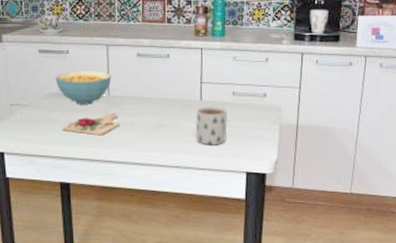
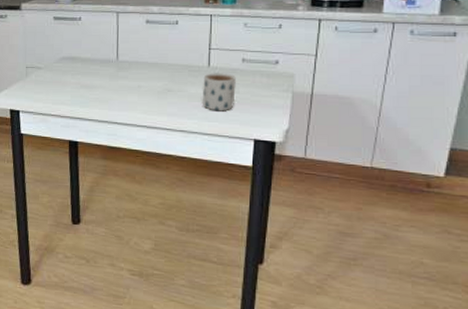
cereal bowl: present [55,70,112,105] -> none [68,36,121,68]
cutting board: present [63,113,120,136] -> none [73,77,127,98]

